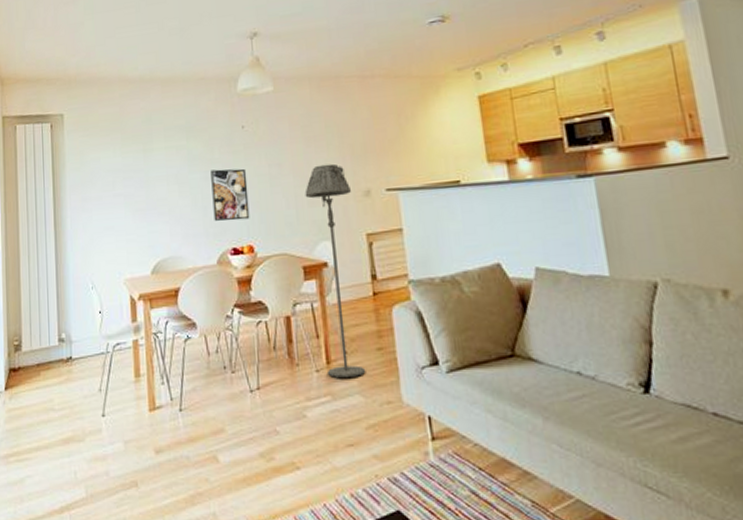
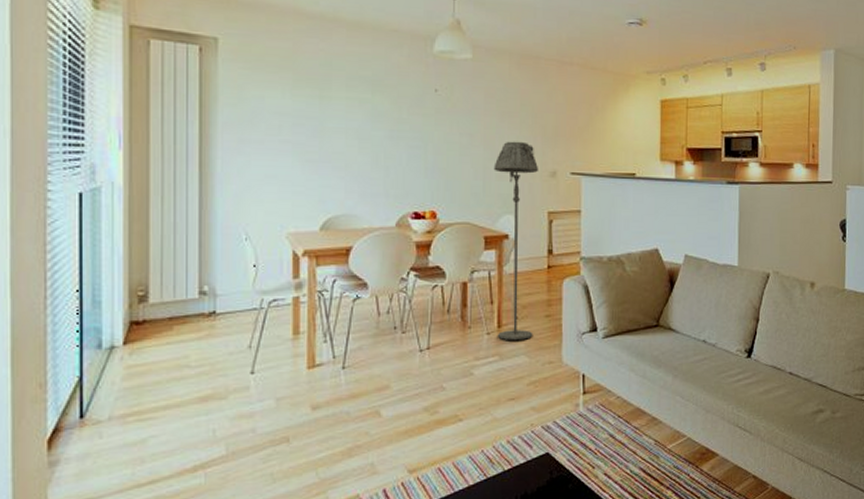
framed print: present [211,168,250,221] -> none [396,130,436,185]

